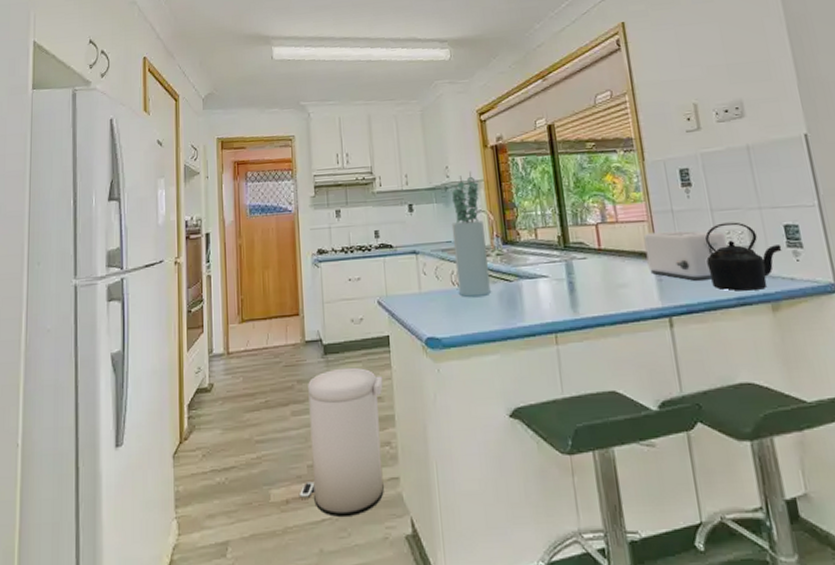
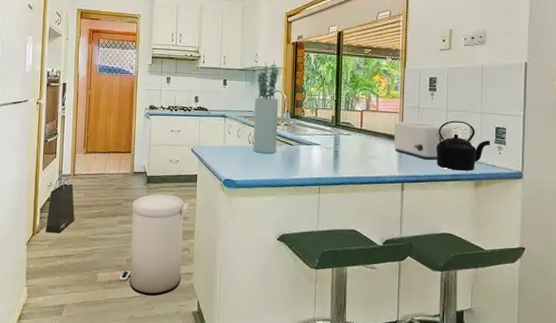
shopping bag: none [195,358,234,438] -> present [45,177,75,234]

